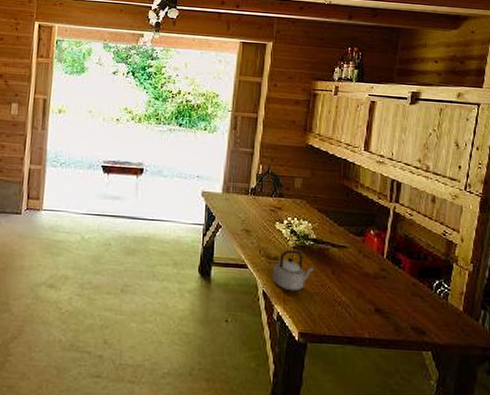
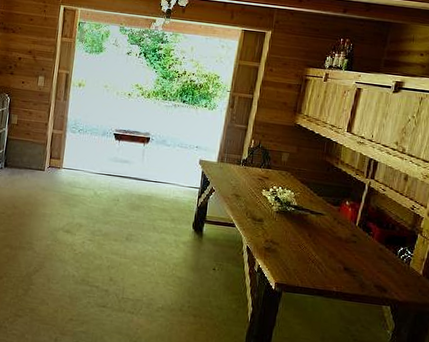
teapot: present [272,250,313,292] -> none [256,214,293,249]

